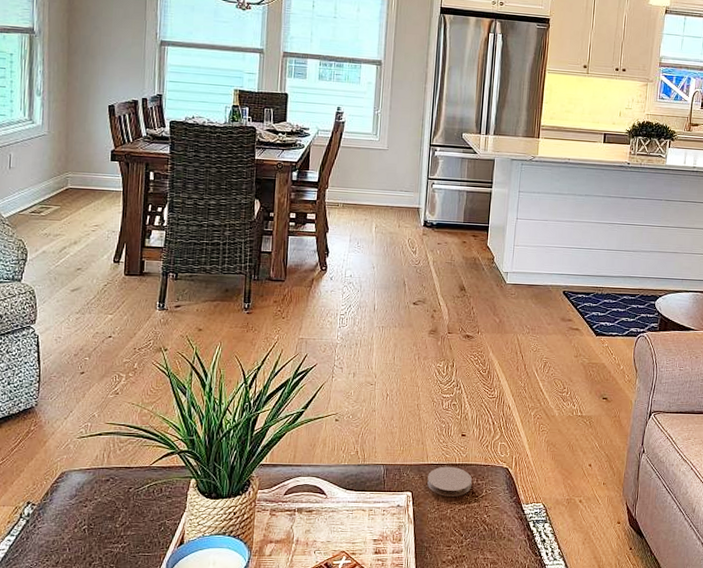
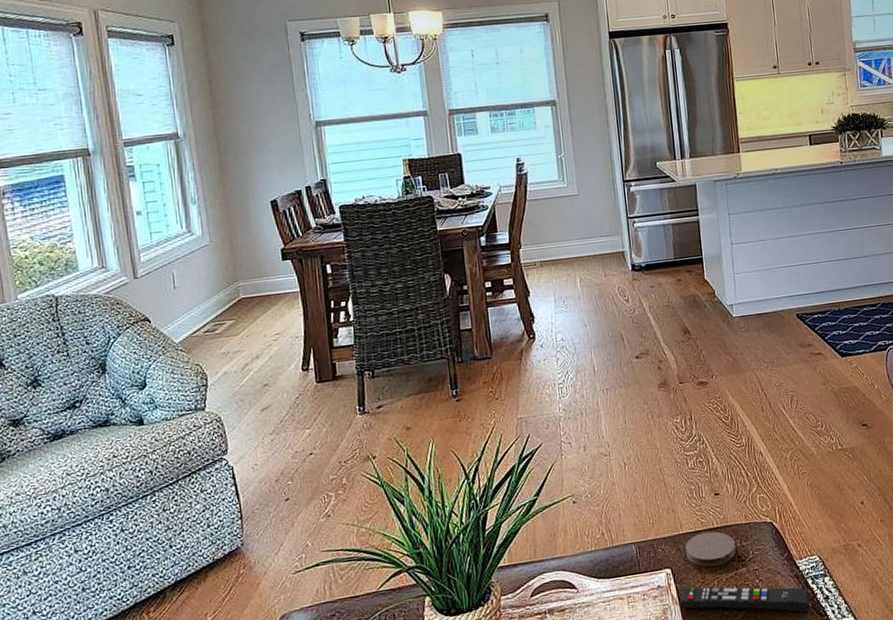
remote control: none [414,511,530,550] -> present [680,587,811,613]

